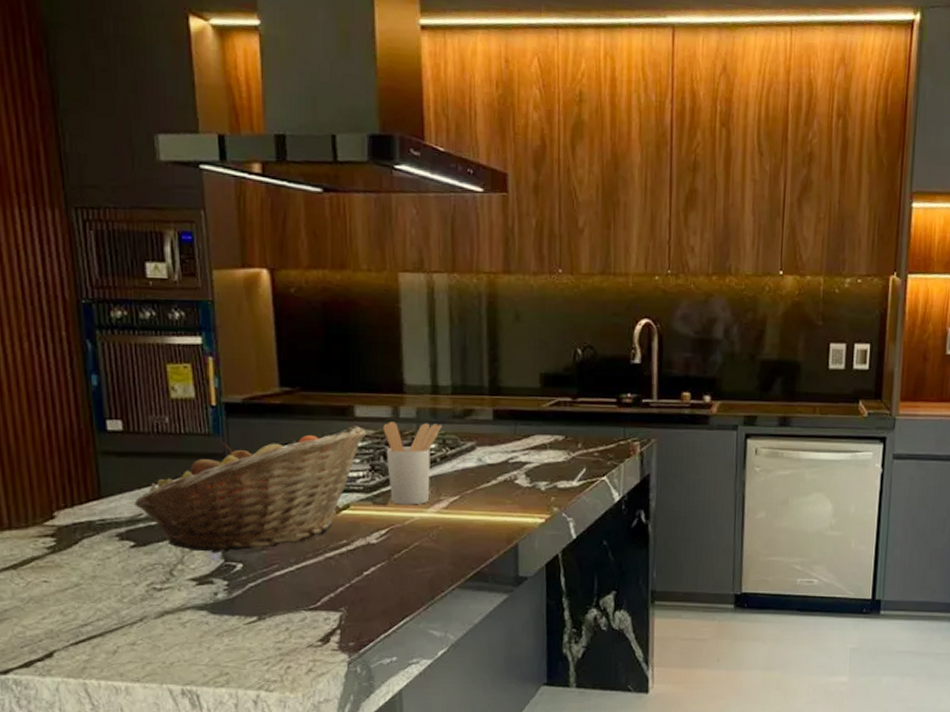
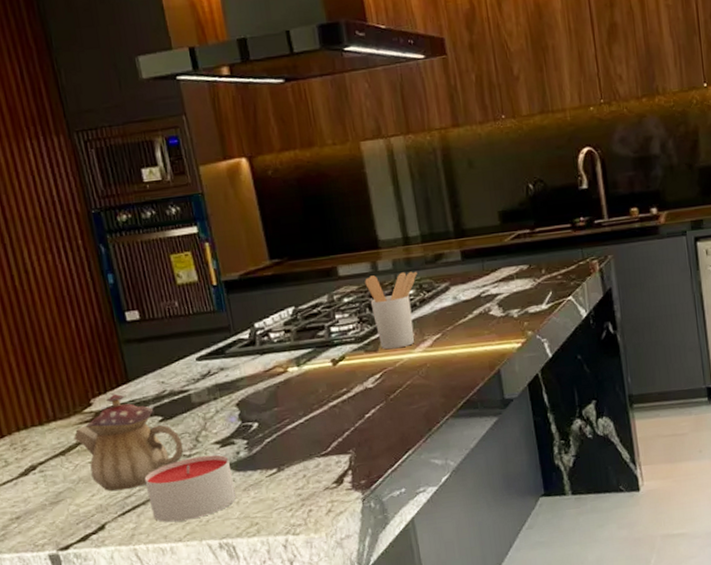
teapot: none [29,509,155,617] -> present [73,393,183,491]
candle: none [105,592,208,660] -> present [144,454,237,523]
fruit basket: present [134,426,367,554] -> none [157,284,351,417]

